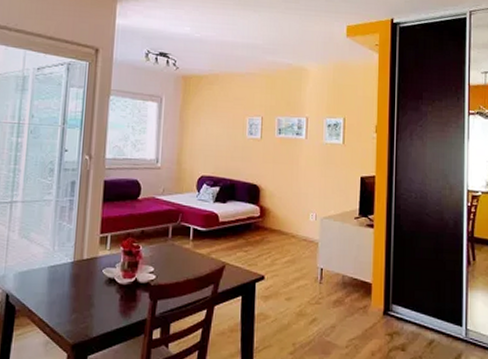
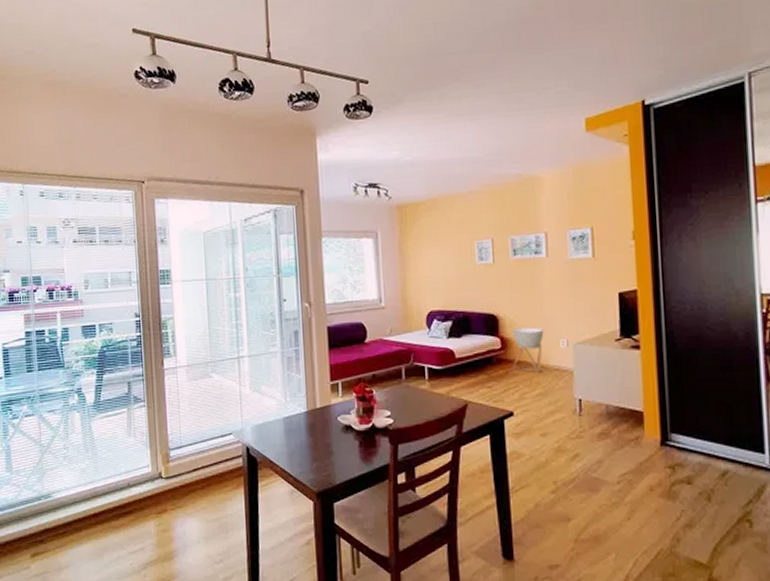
planter: none [268,199,297,242] -> present [512,327,544,374]

